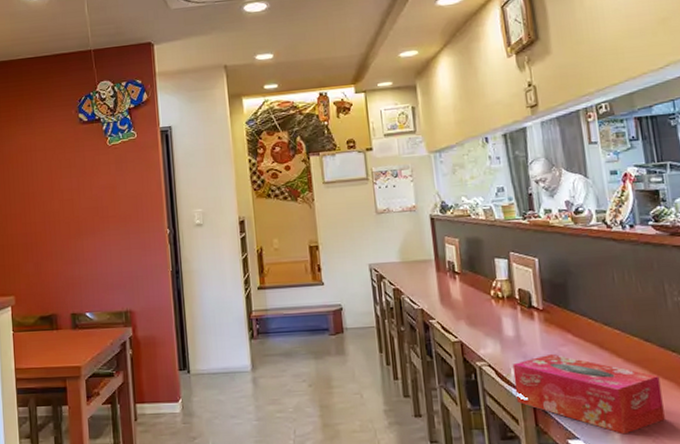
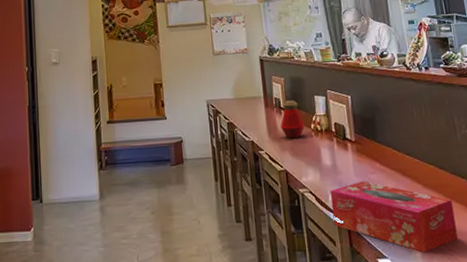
bottle: none [454,263,484,307] -> present [280,100,305,139]

